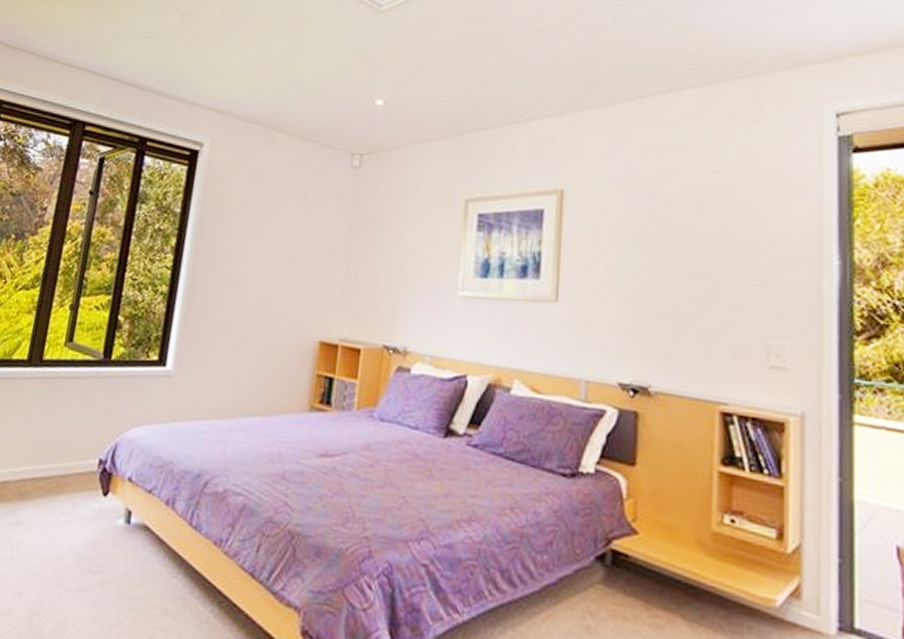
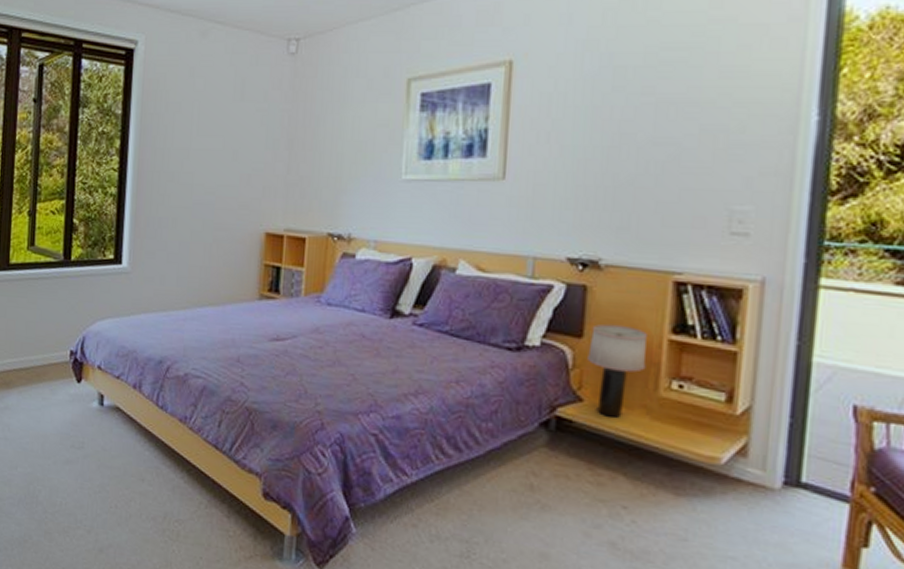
table lamp: none [640,452,699,553] -> present [586,323,649,418]

